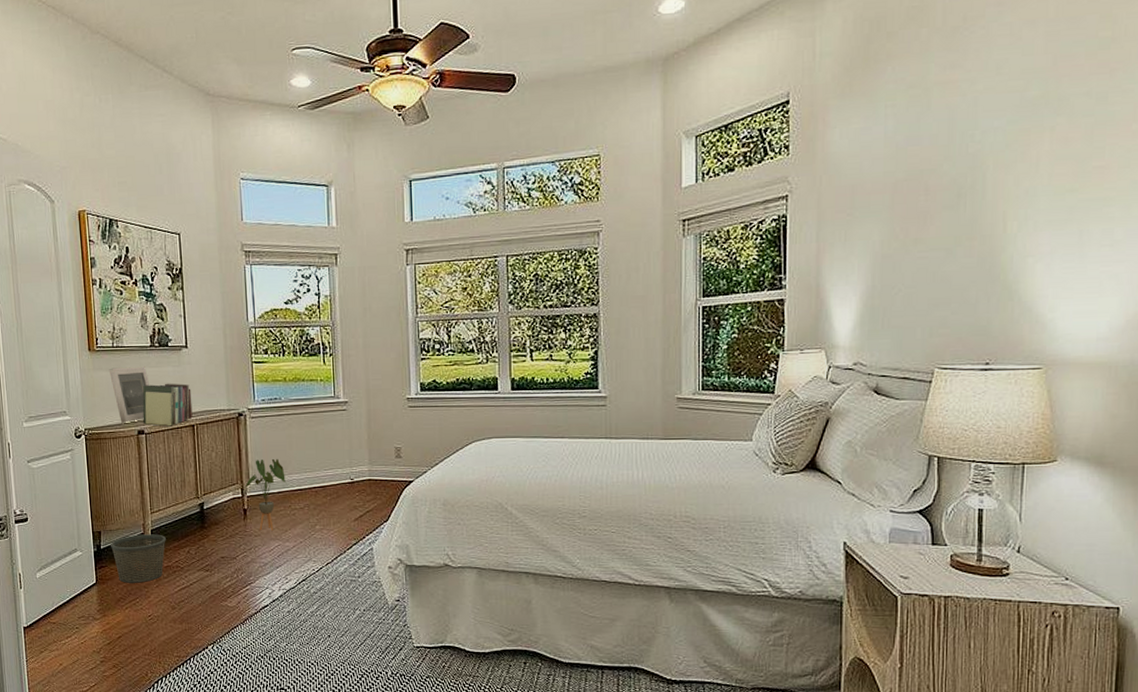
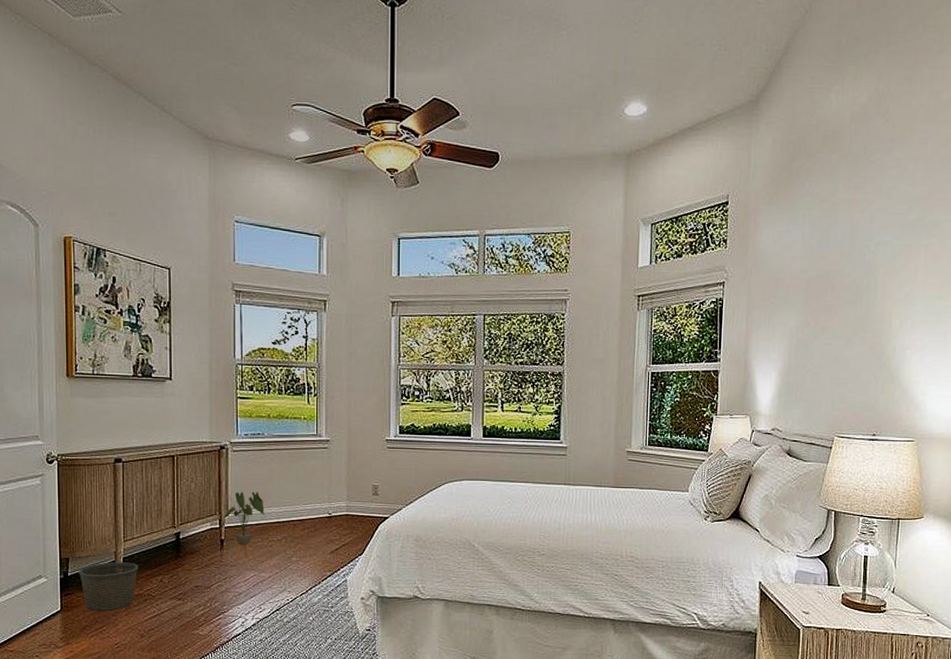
picture frame: present [108,366,150,423] -> none [87,395,130,450]
books: present [142,383,193,427] -> none [121,413,173,456]

